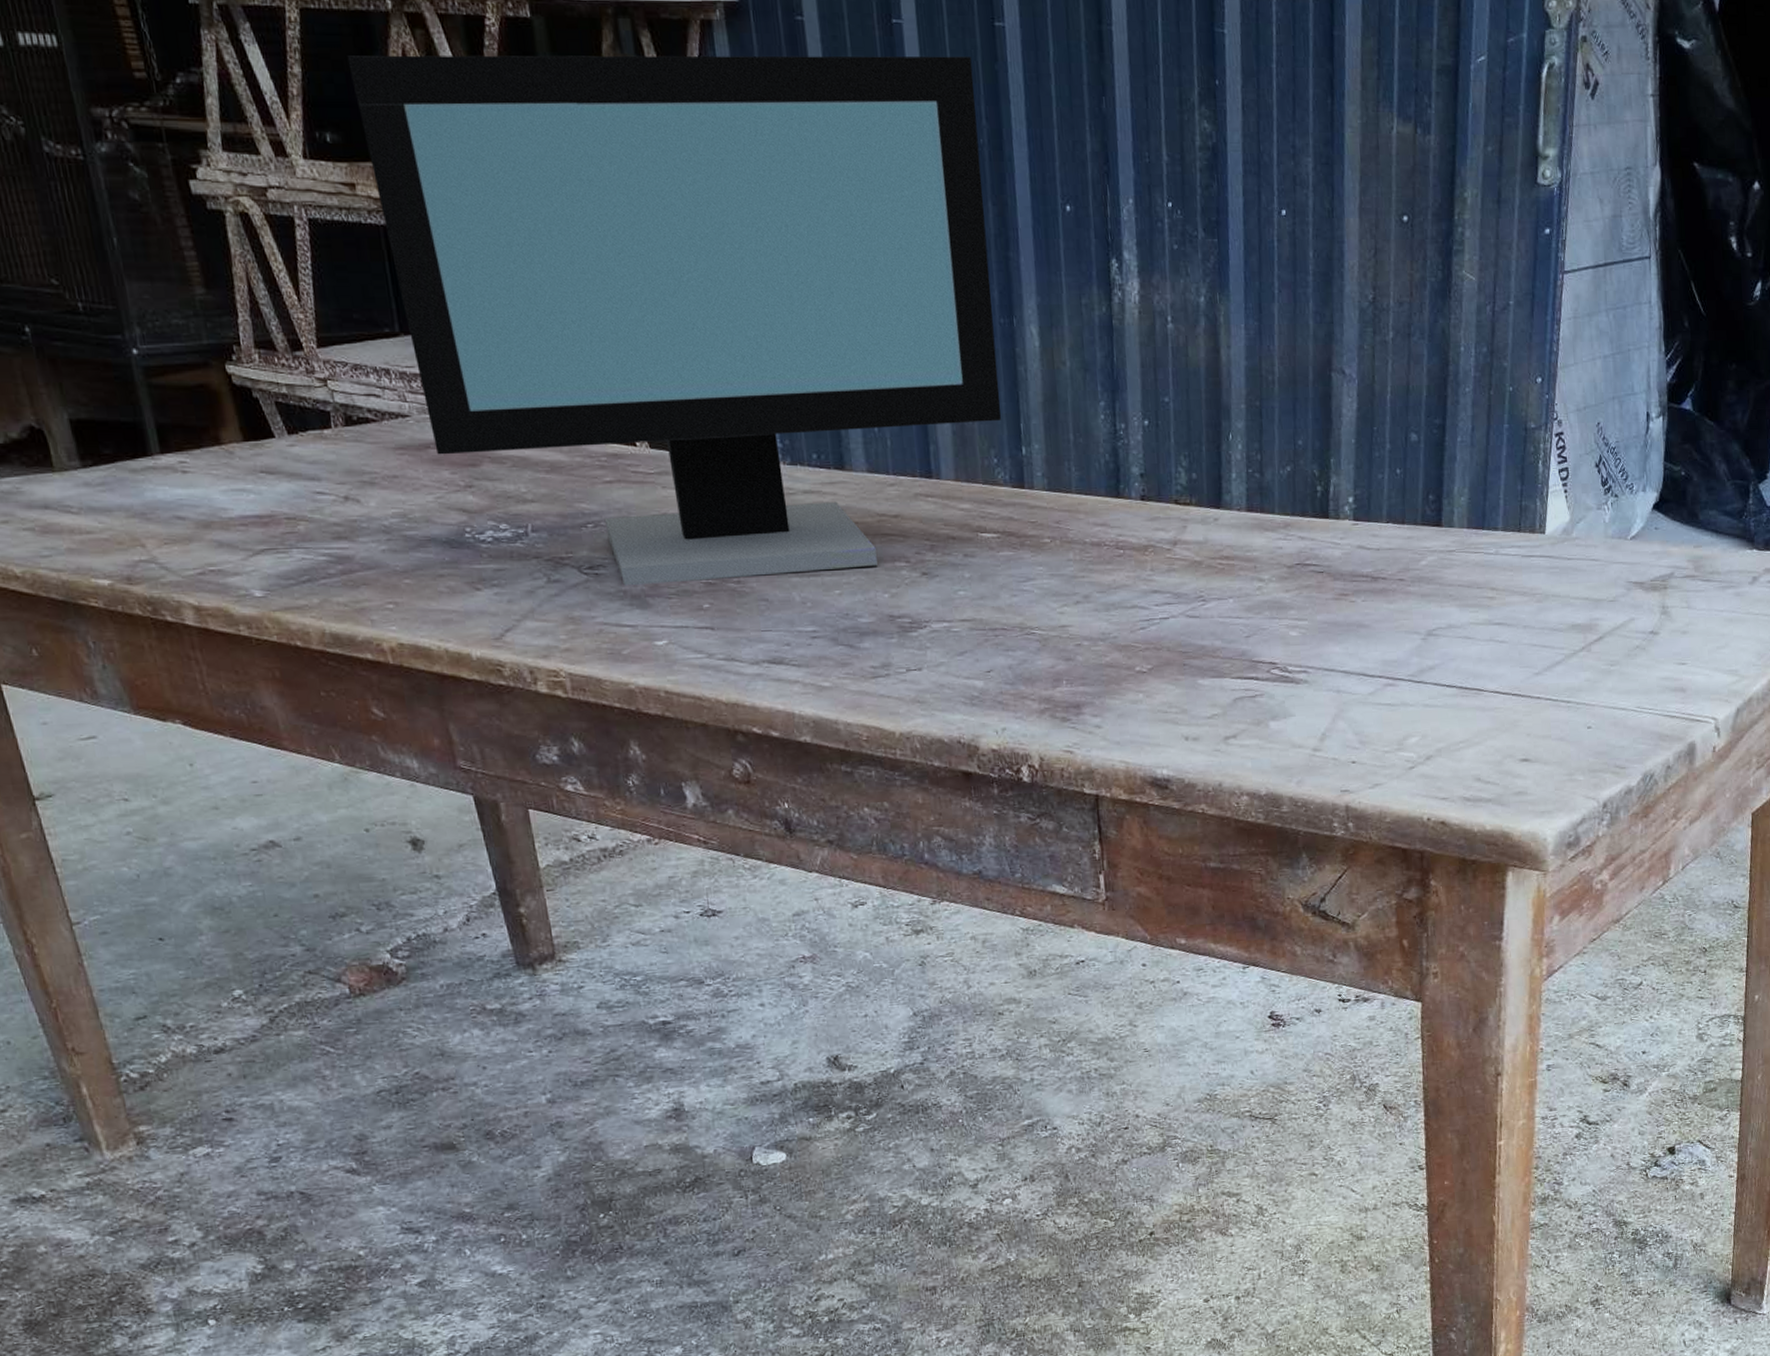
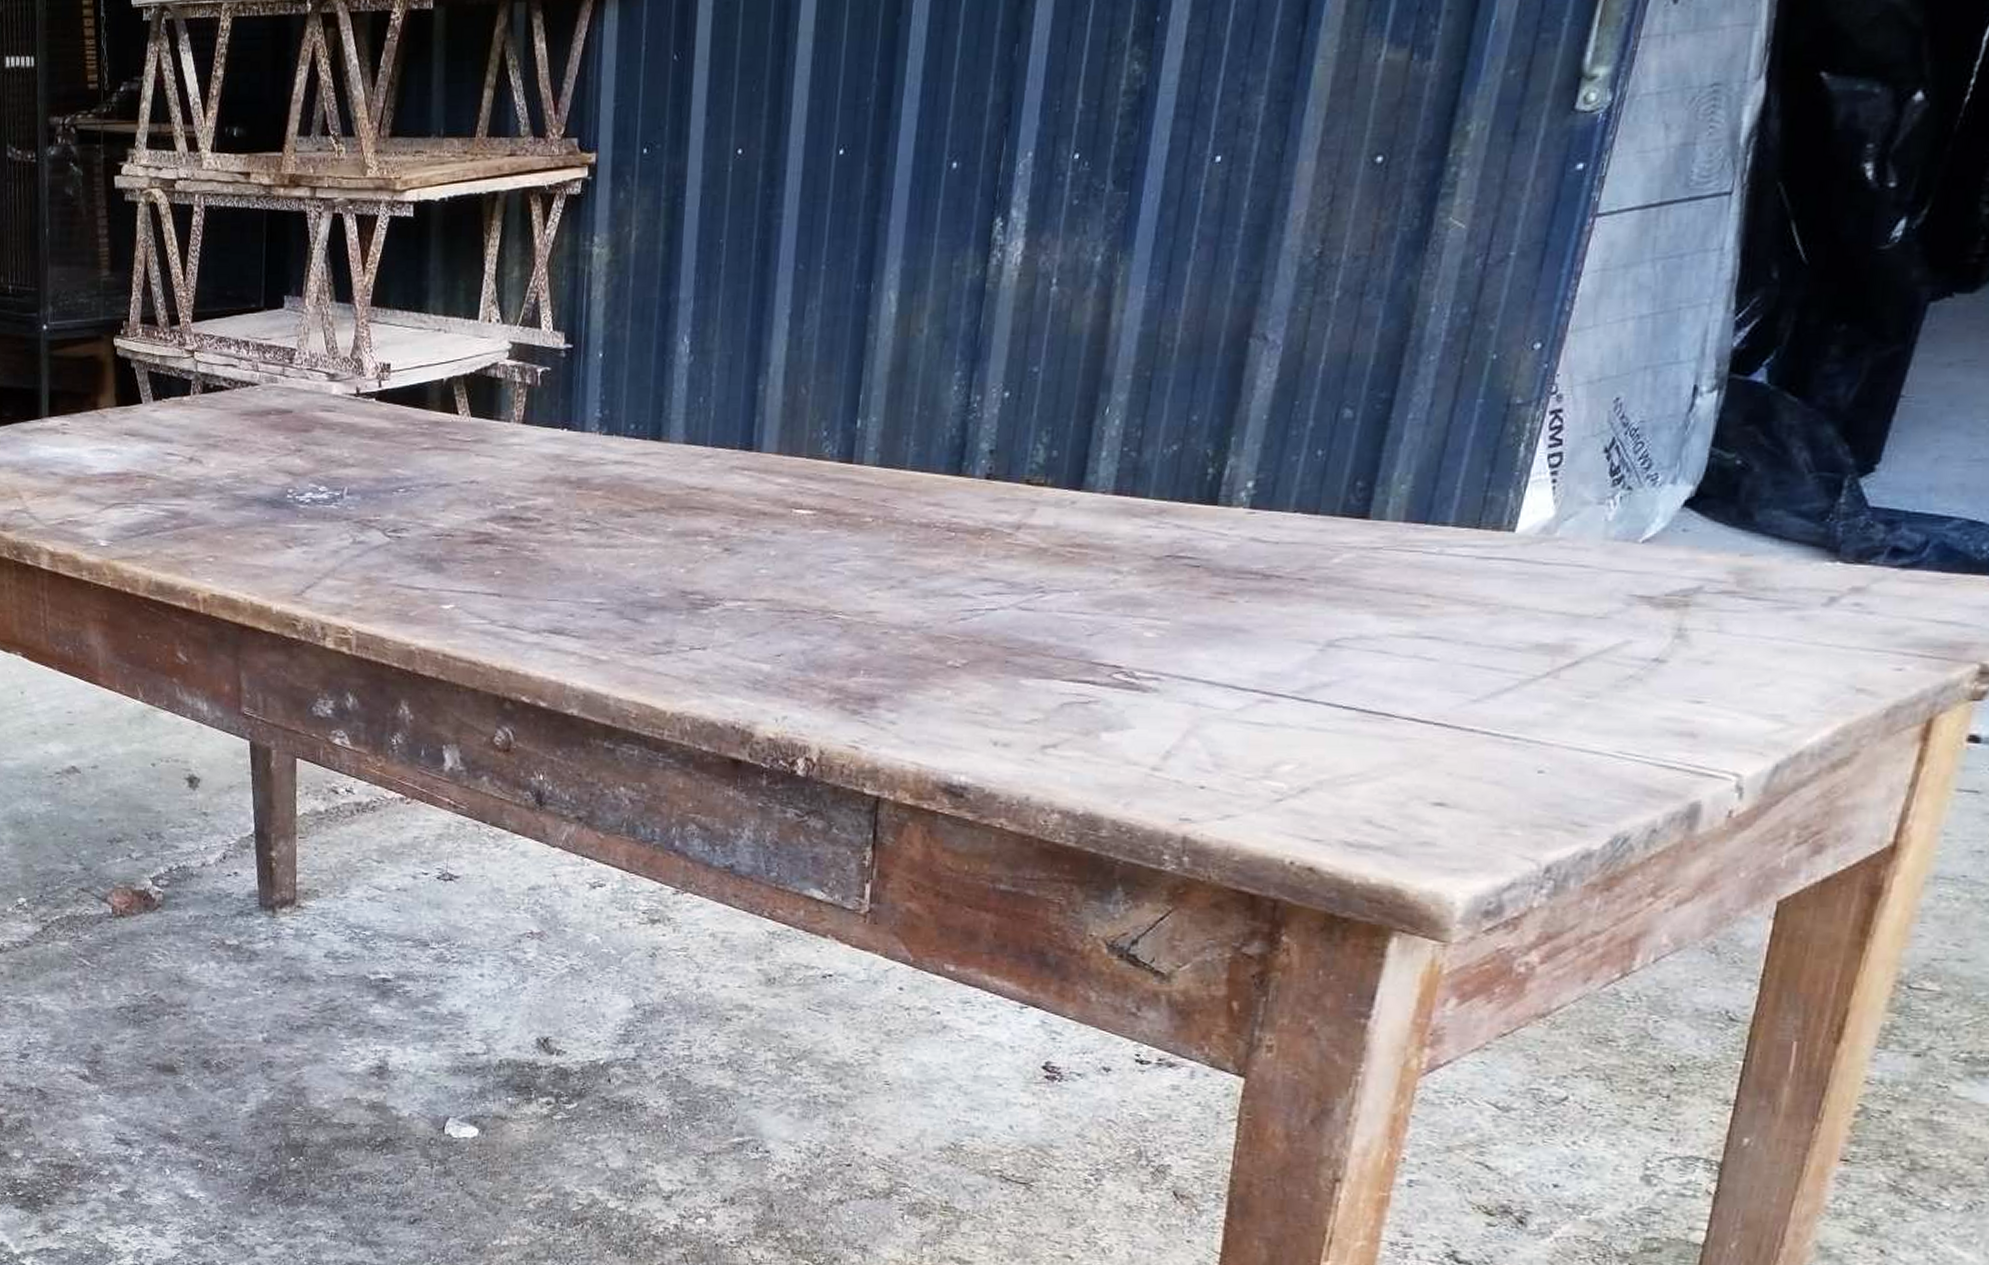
computer monitor: present [347,55,1001,586] -> none [264,12,872,550]

